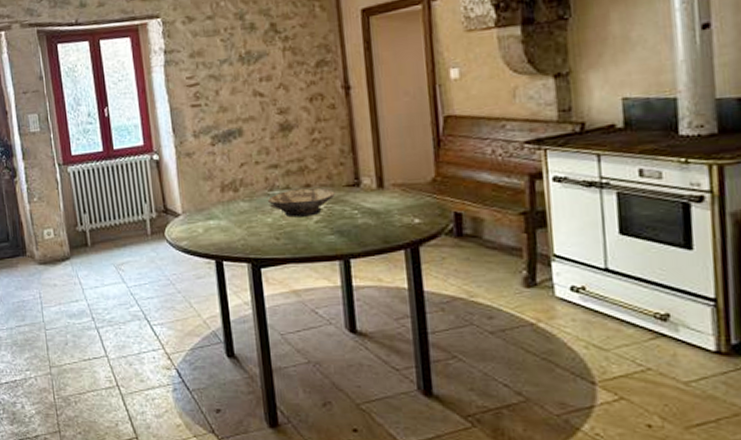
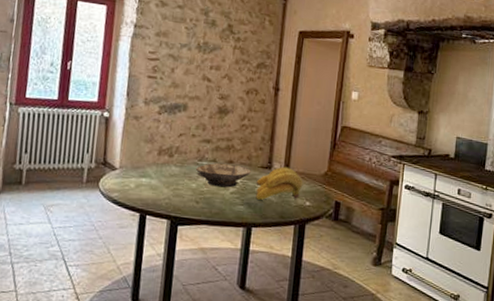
banana bunch: none [344,180,406,225] -> present [256,166,303,200]

